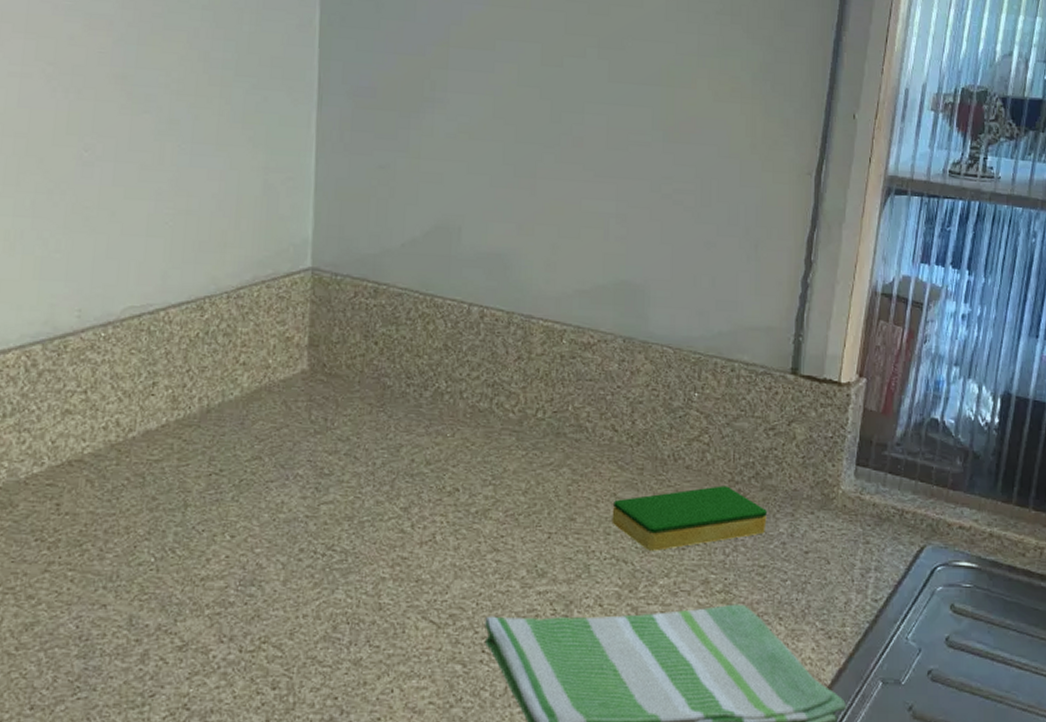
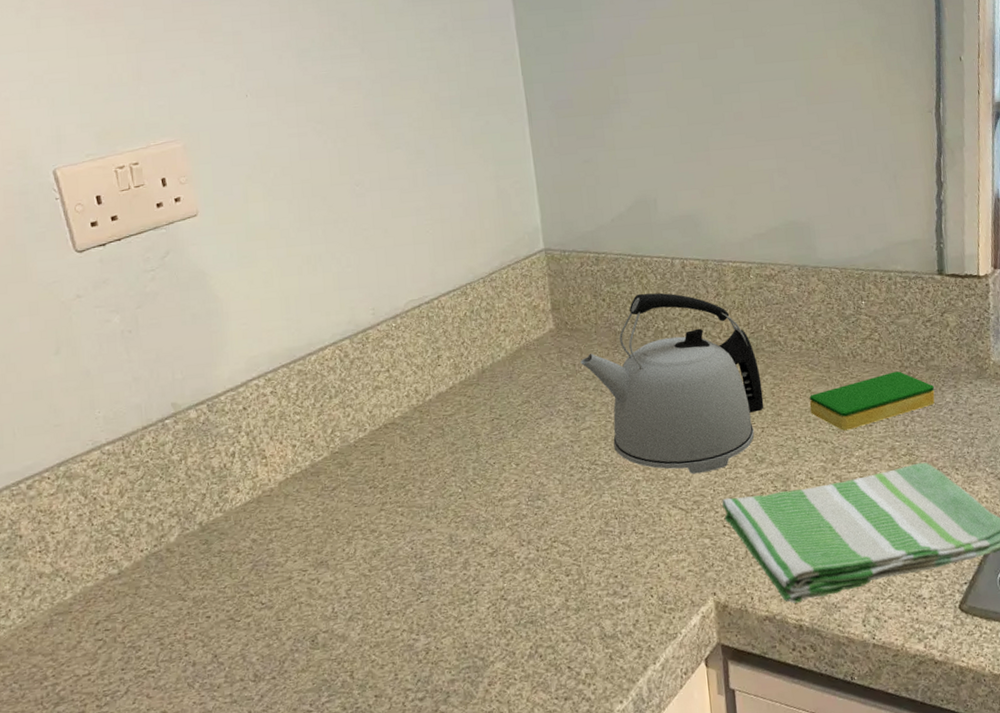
kettle: none [333,342,557,580] -> present [580,293,764,475]

